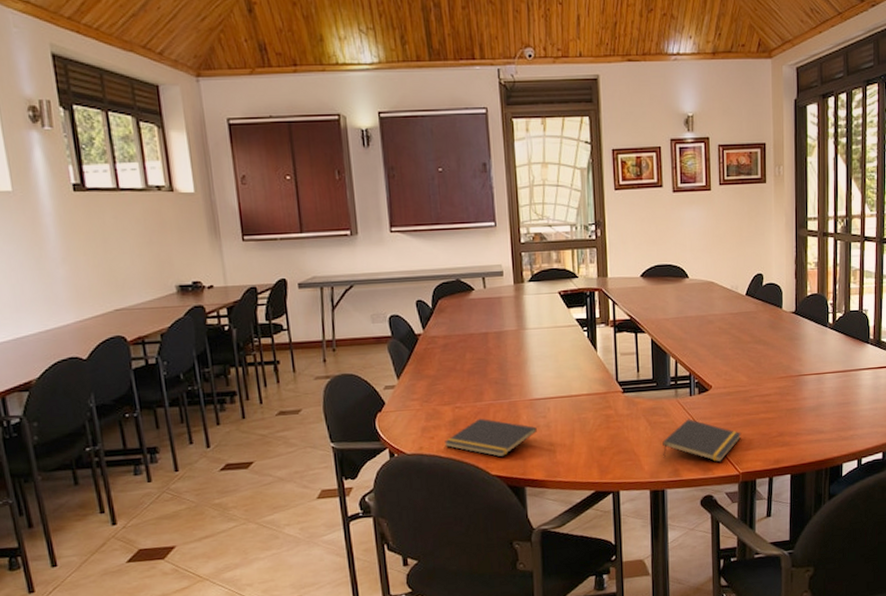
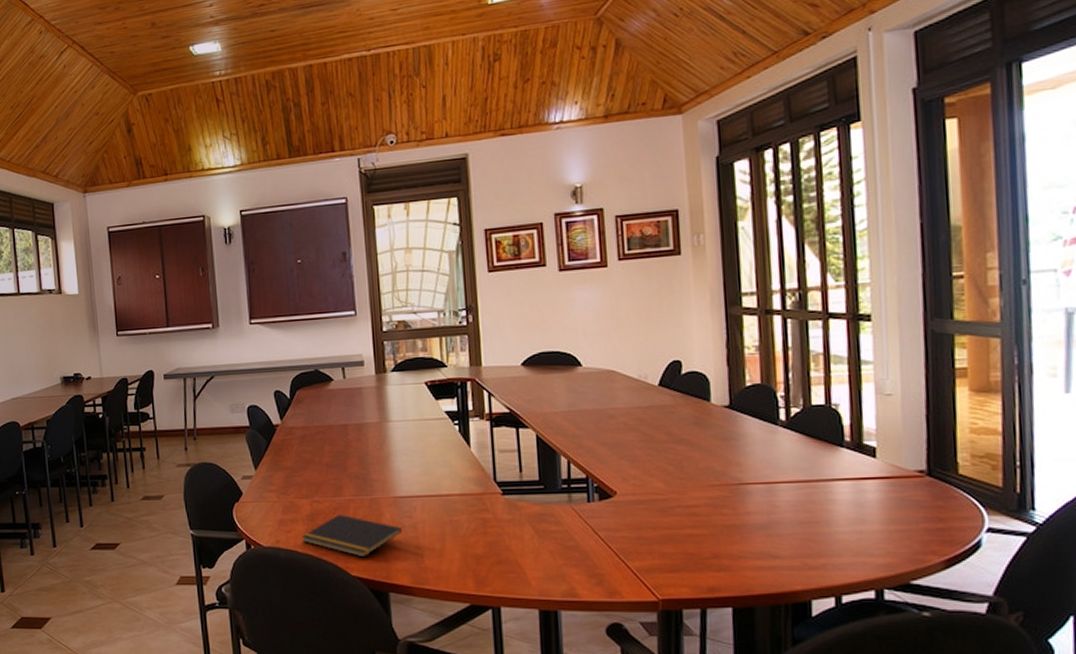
notepad: present [662,419,742,462] -> none [554,529,660,584]

